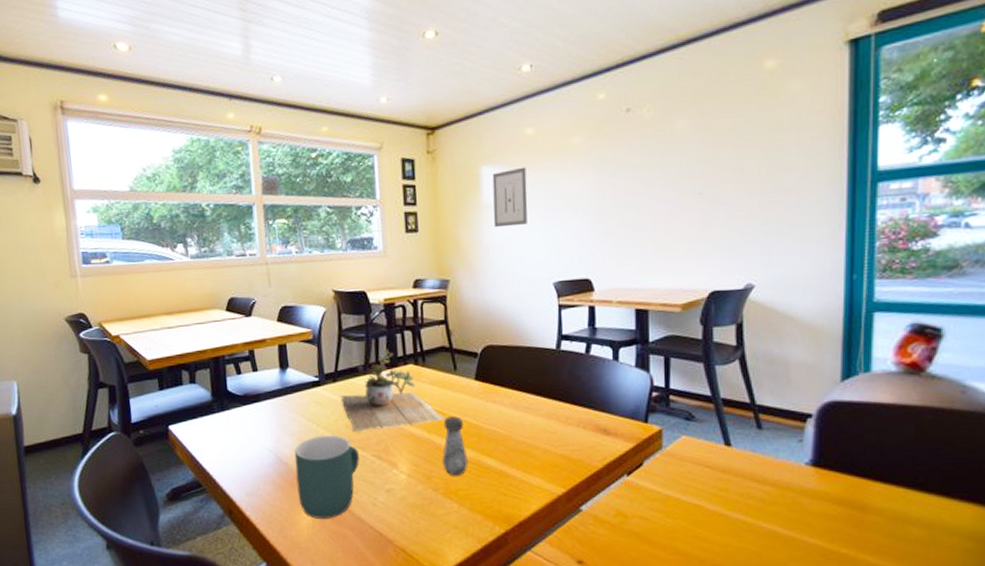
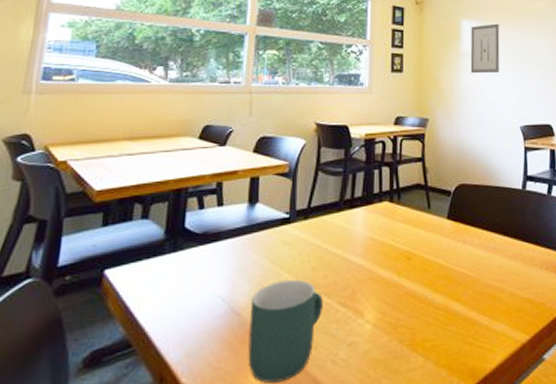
succulent plant: present [339,349,446,432] -> none [309,185,417,276]
salt shaker: present [442,416,468,476] -> none [410,257,436,325]

